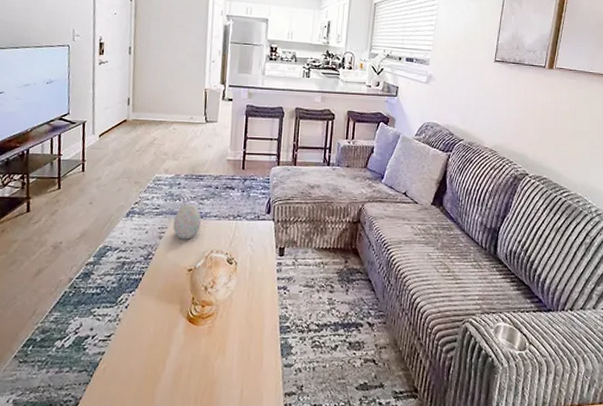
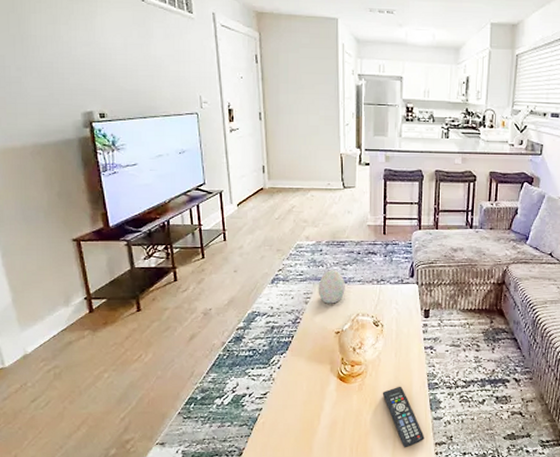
remote control: none [232,329,274,399] -> present [382,386,425,448]

